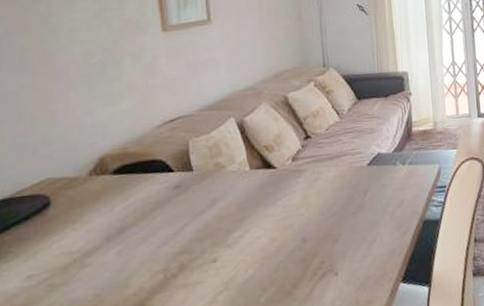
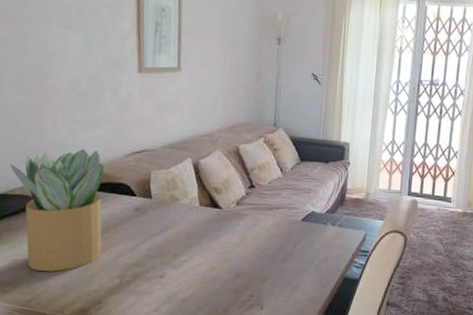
potted plant: none [15,127,139,285] -> present [10,148,105,272]

